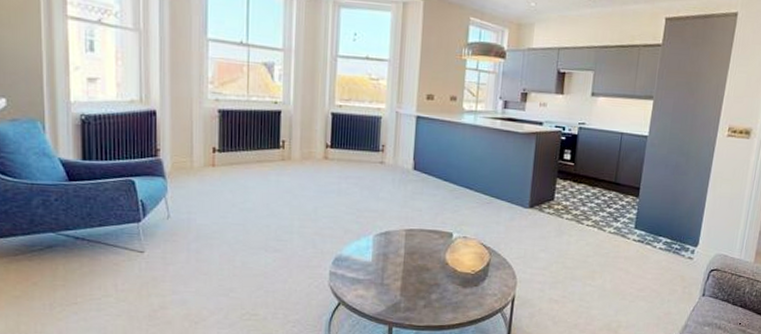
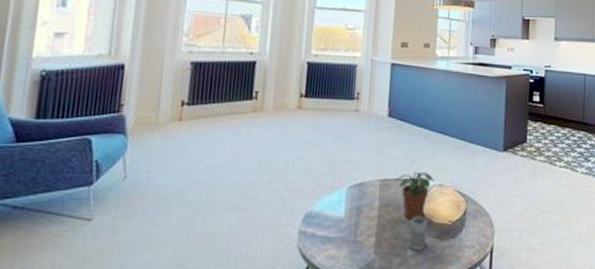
potted plant: none [421,223,458,267] -> present [395,171,434,219]
mug: none [424,265,451,297] -> present [399,216,427,252]

